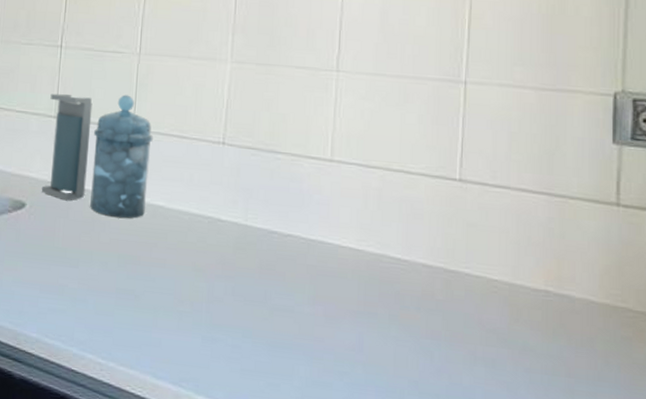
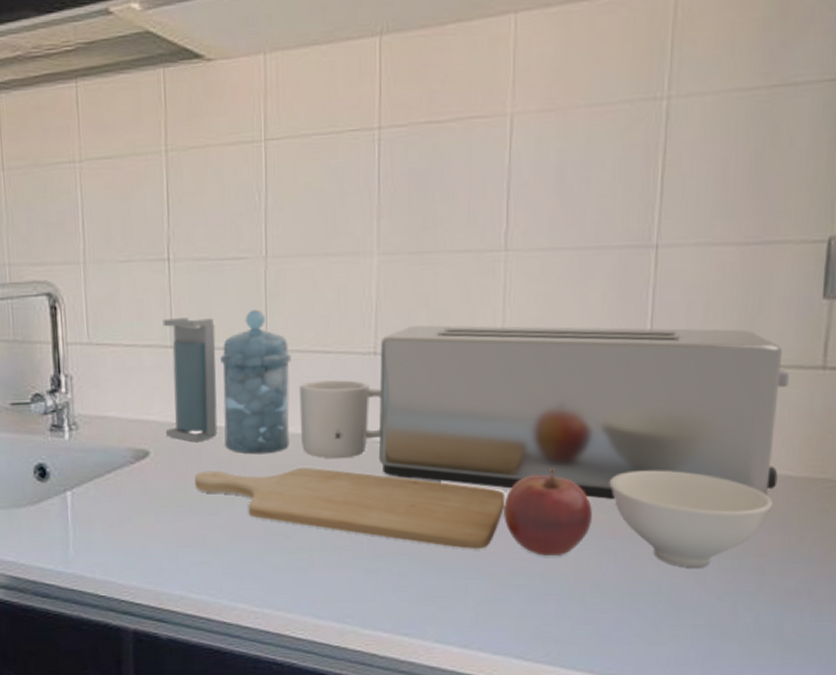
chopping board: none [61,226,332,332] -> present [195,467,505,549]
mug: none [155,160,226,232] -> present [299,380,381,459]
toaster: none [221,124,587,317] -> present [378,325,789,500]
apple: none [328,265,410,350] -> present [502,468,592,557]
bowl: none [425,276,578,379] -> present [609,470,773,568]

